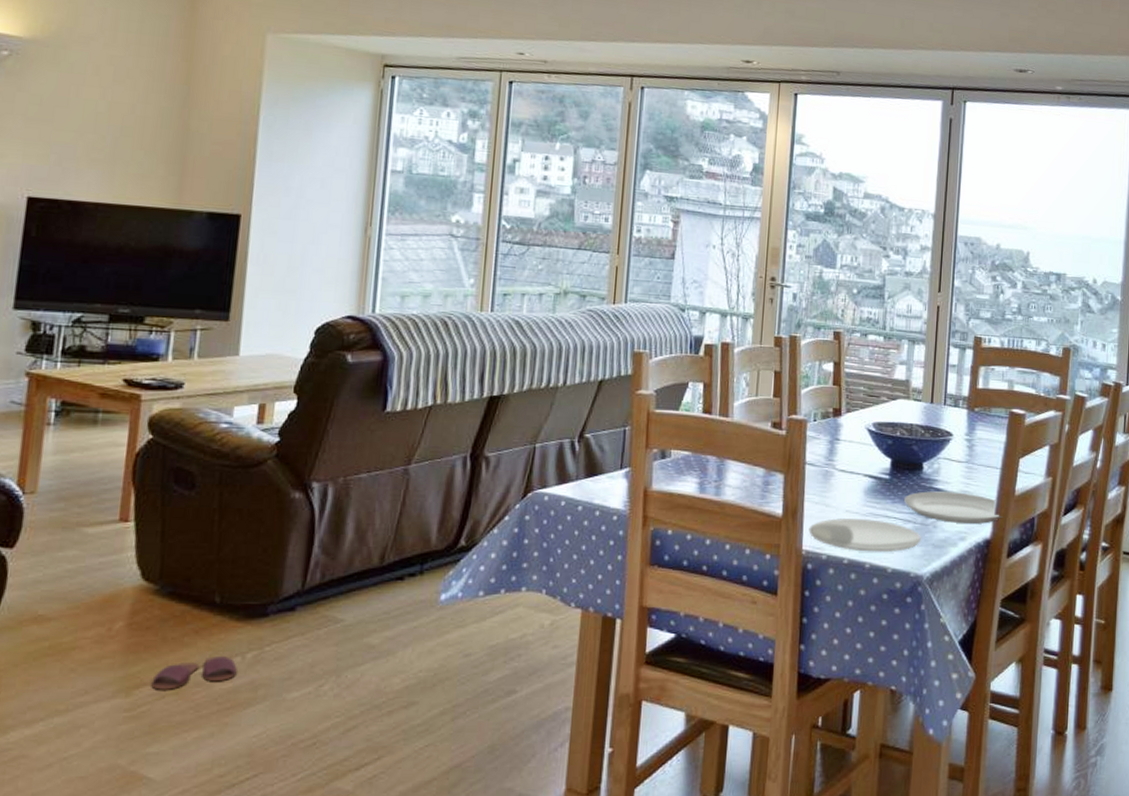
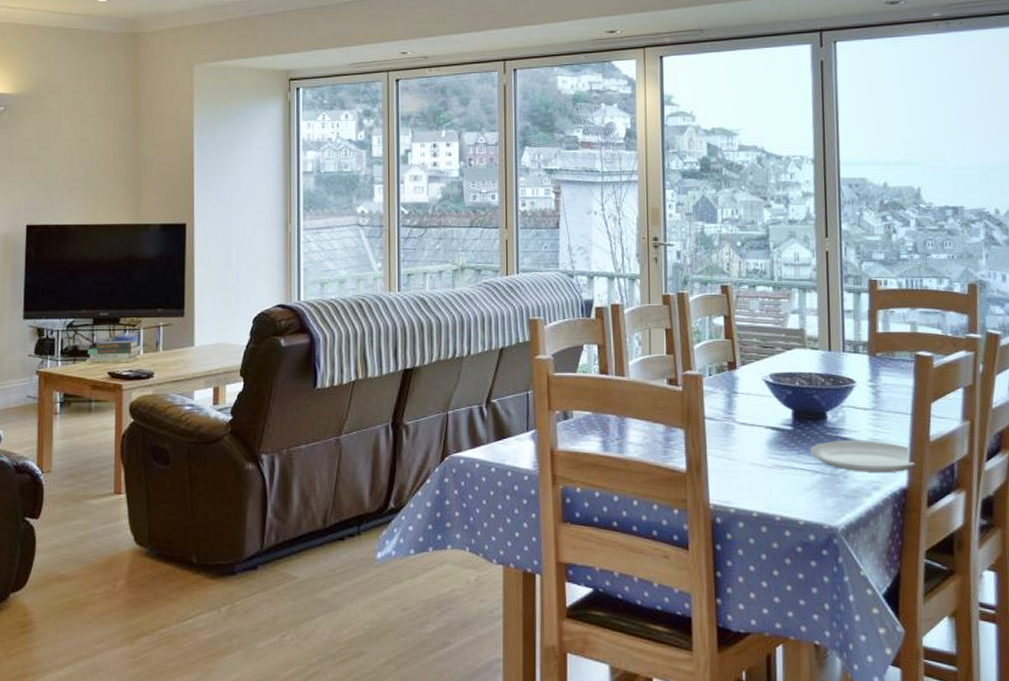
books: none [94,342,170,371] -> present [85,340,141,365]
slippers: present [151,656,237,690] -> none [149,610,215,639]
plate: present [808,518,921,552] -> none [714,470,832,505]

